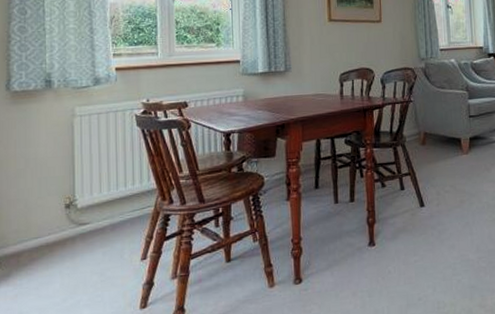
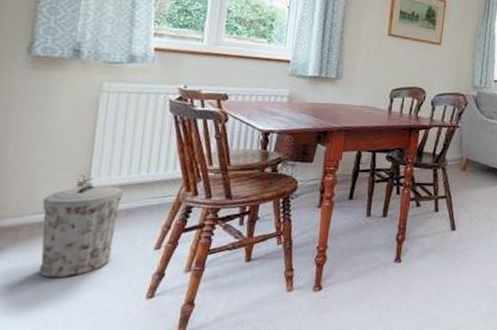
trash can: none [36,204,106,299] -> present [39,184,123,279]

